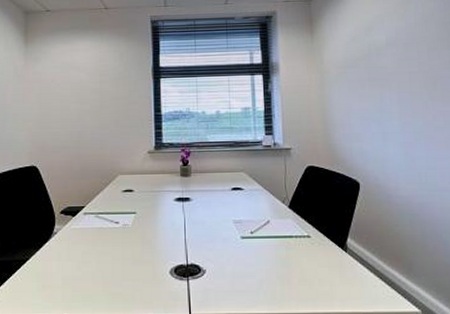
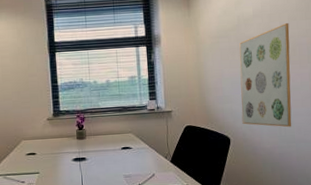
wall art: none [370,52,434,173] -> present [239,22,292,128]

